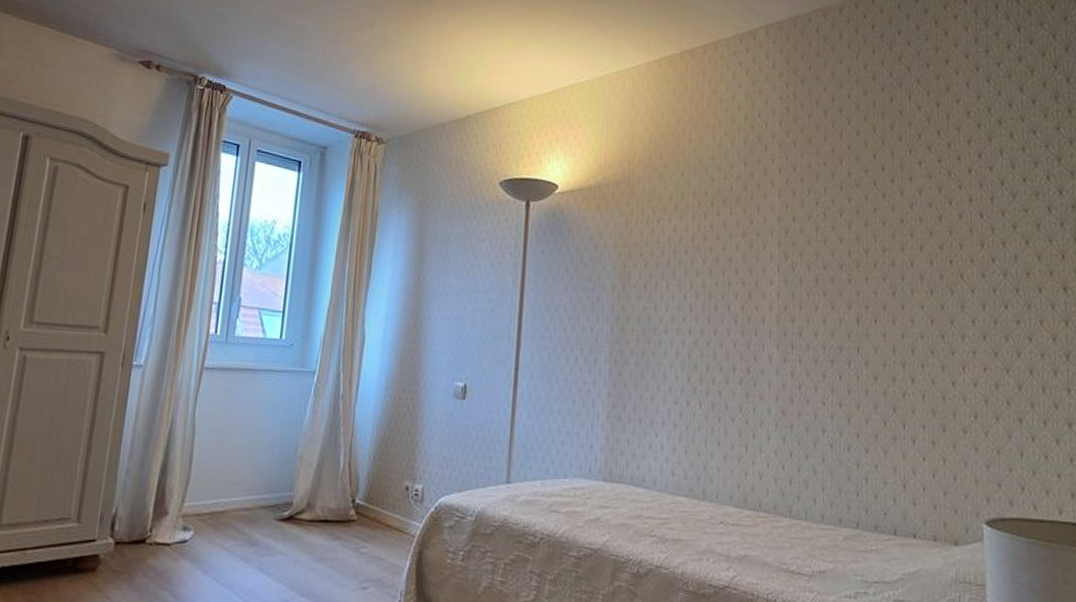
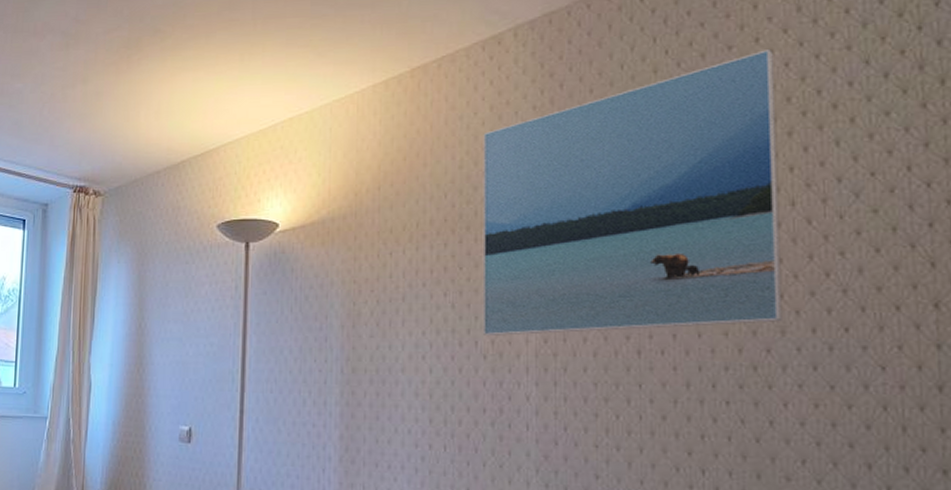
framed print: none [734,69,962,302] -> present [482,48,782,337]

